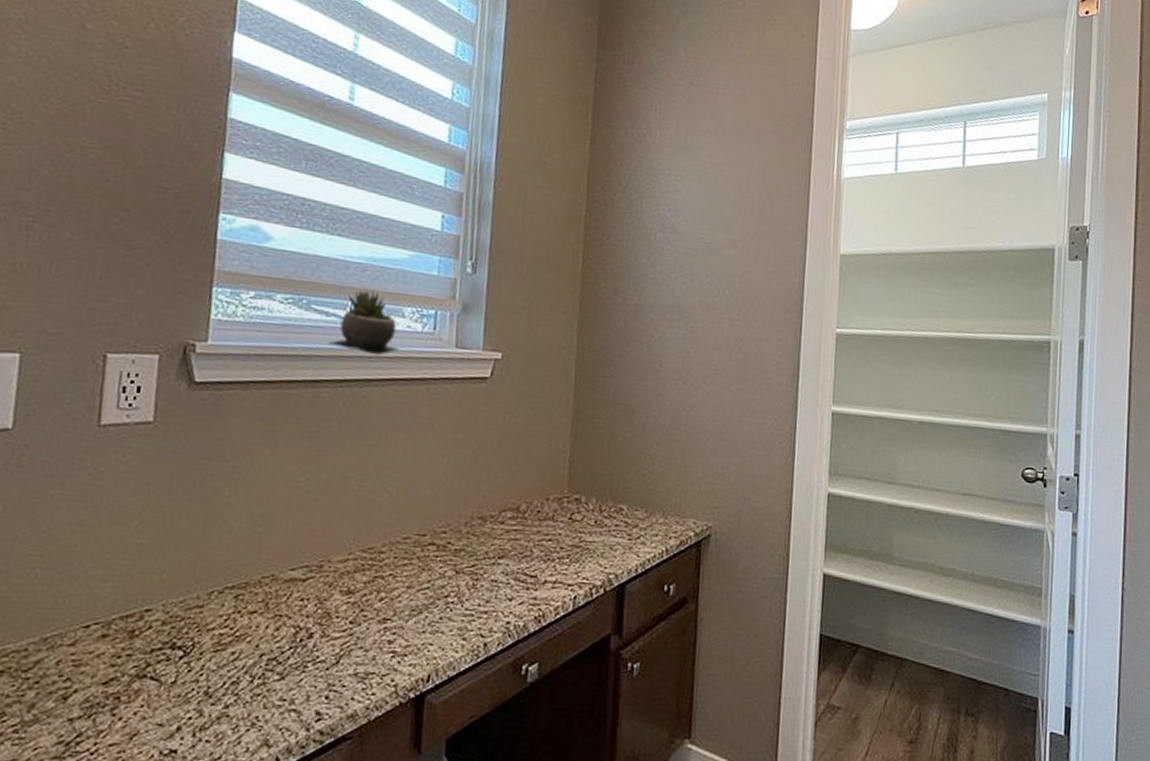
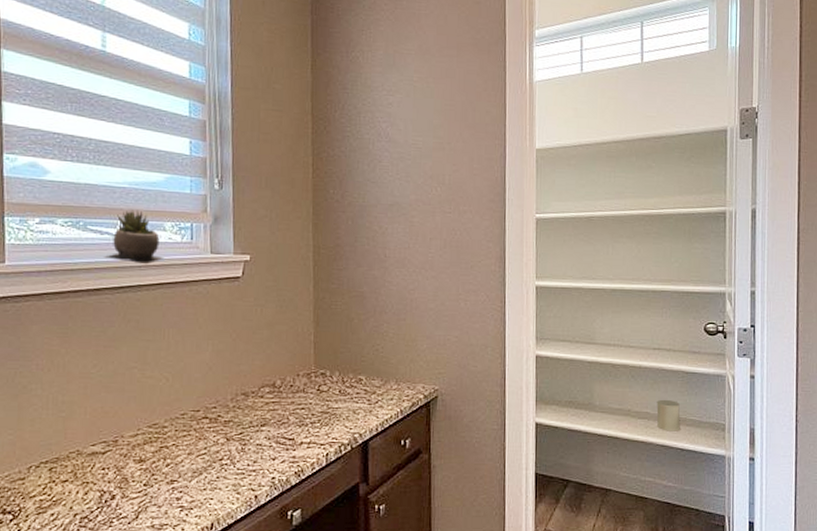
can: none [964,554,991,594] -> present [656,399,681,431]

